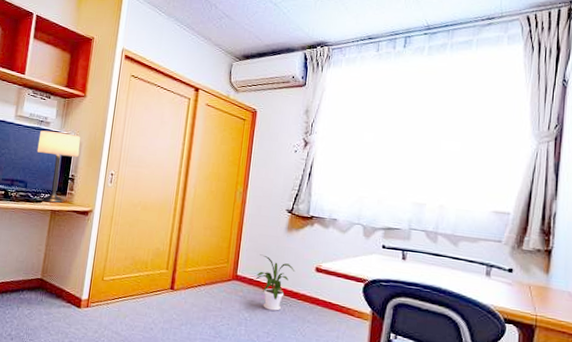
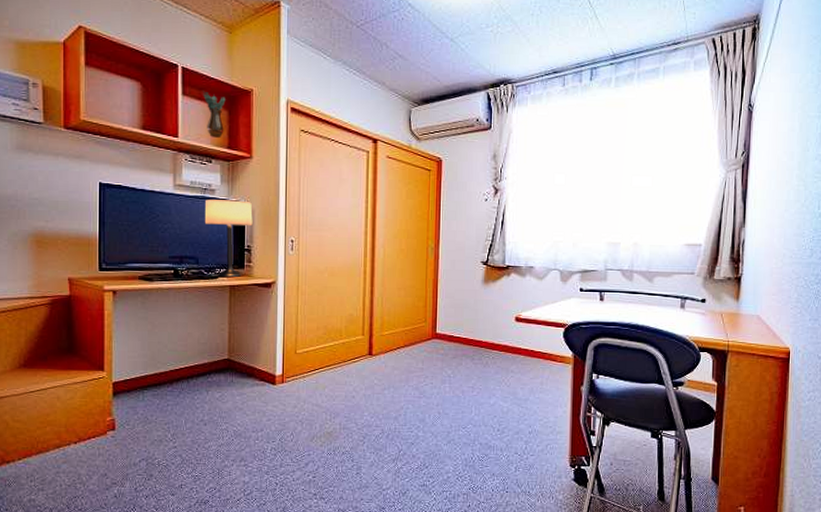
vase: none [50,36,70,77] -> present [202,91,226,138]
house plant: present [255,254,295,311] -> none [455,310,495,365]

